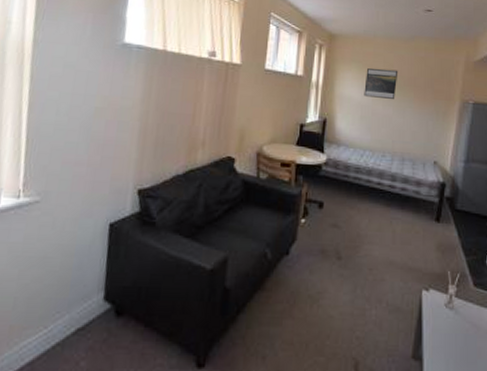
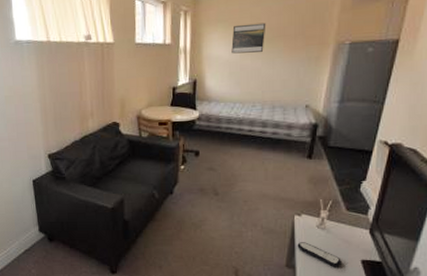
remote control: none [425,325,470,359] -> present [297,242,341,267]

